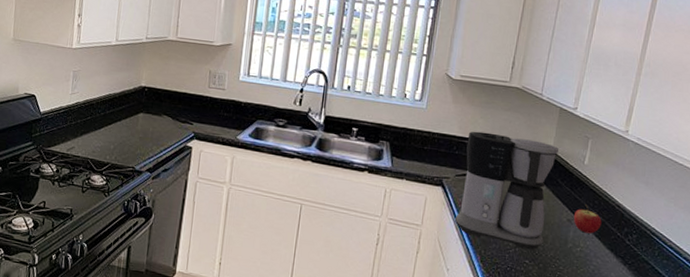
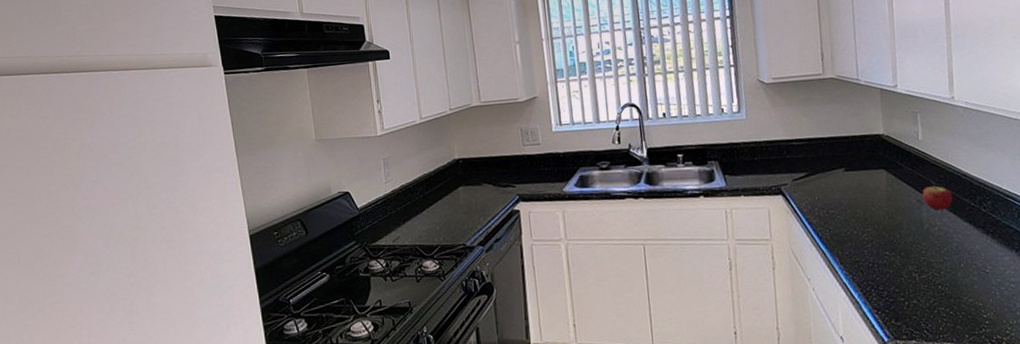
coffee maker: present [455,131,559,250] -> none [795,127,899,241]

